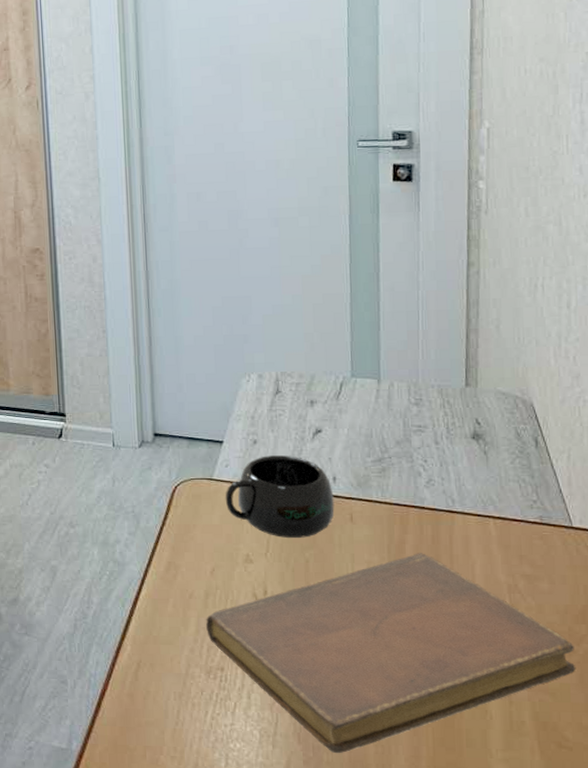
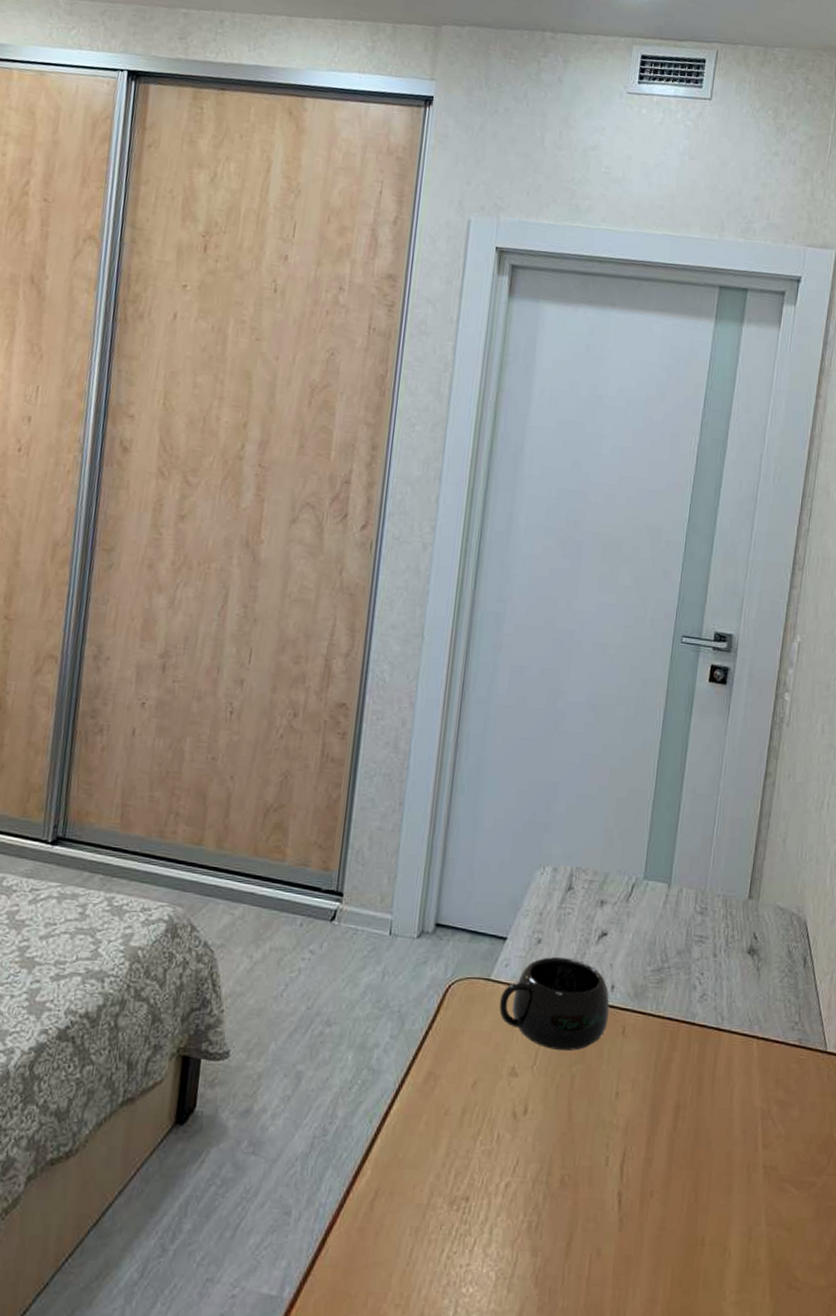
notebook: present [206,553,575,754] -> none [457,1072,815,1299]

